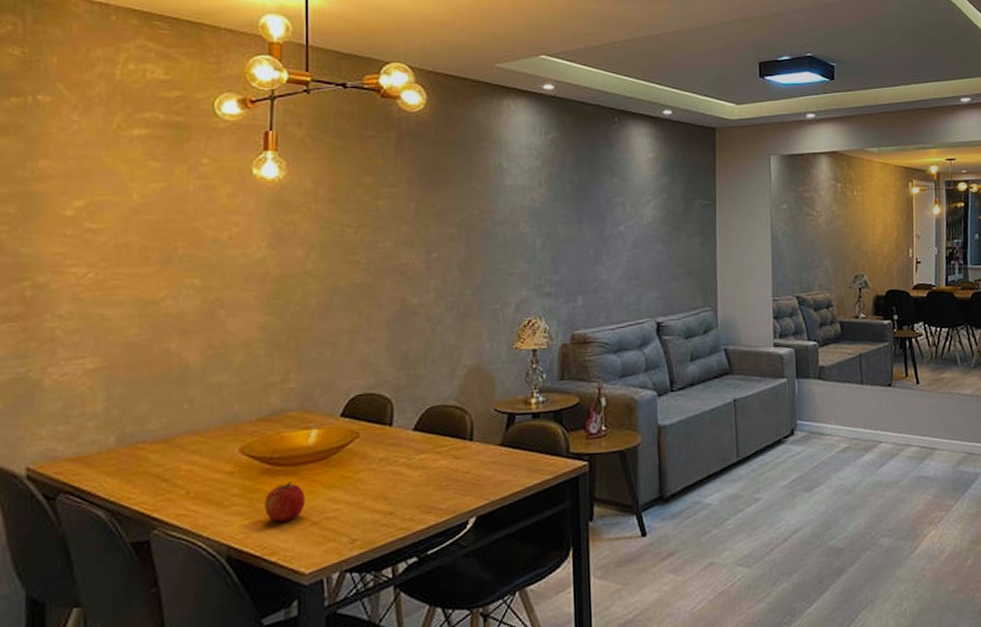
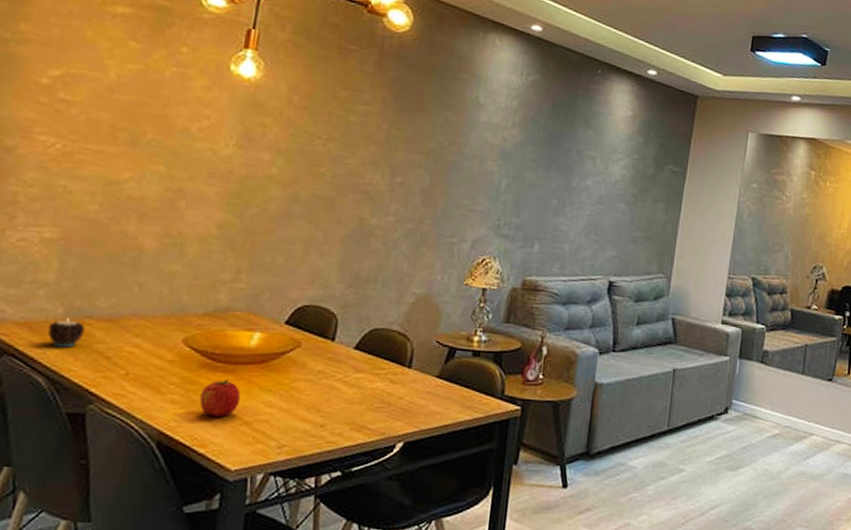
candle: none [101,446,139,477] -> present [47,318,85,348]

